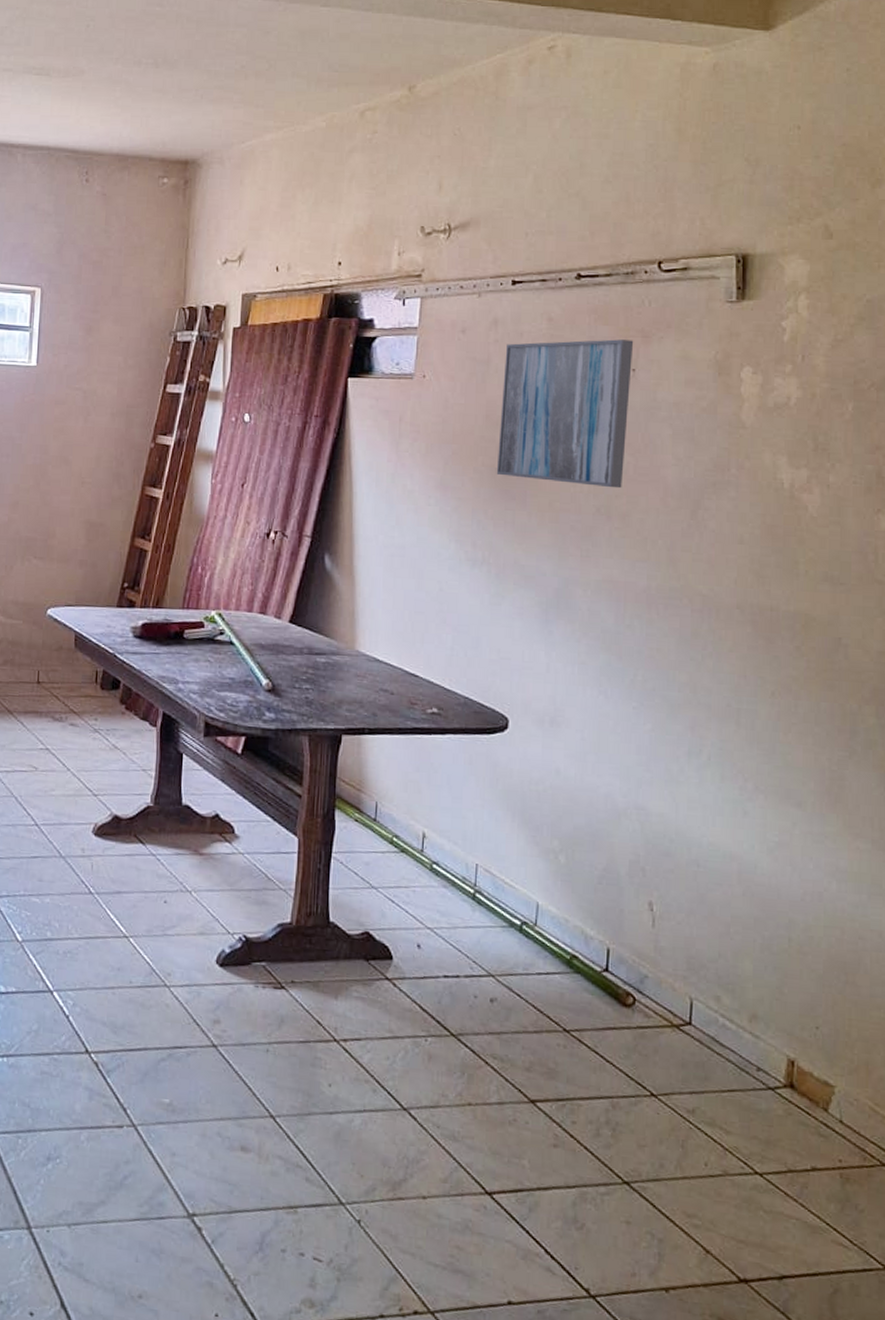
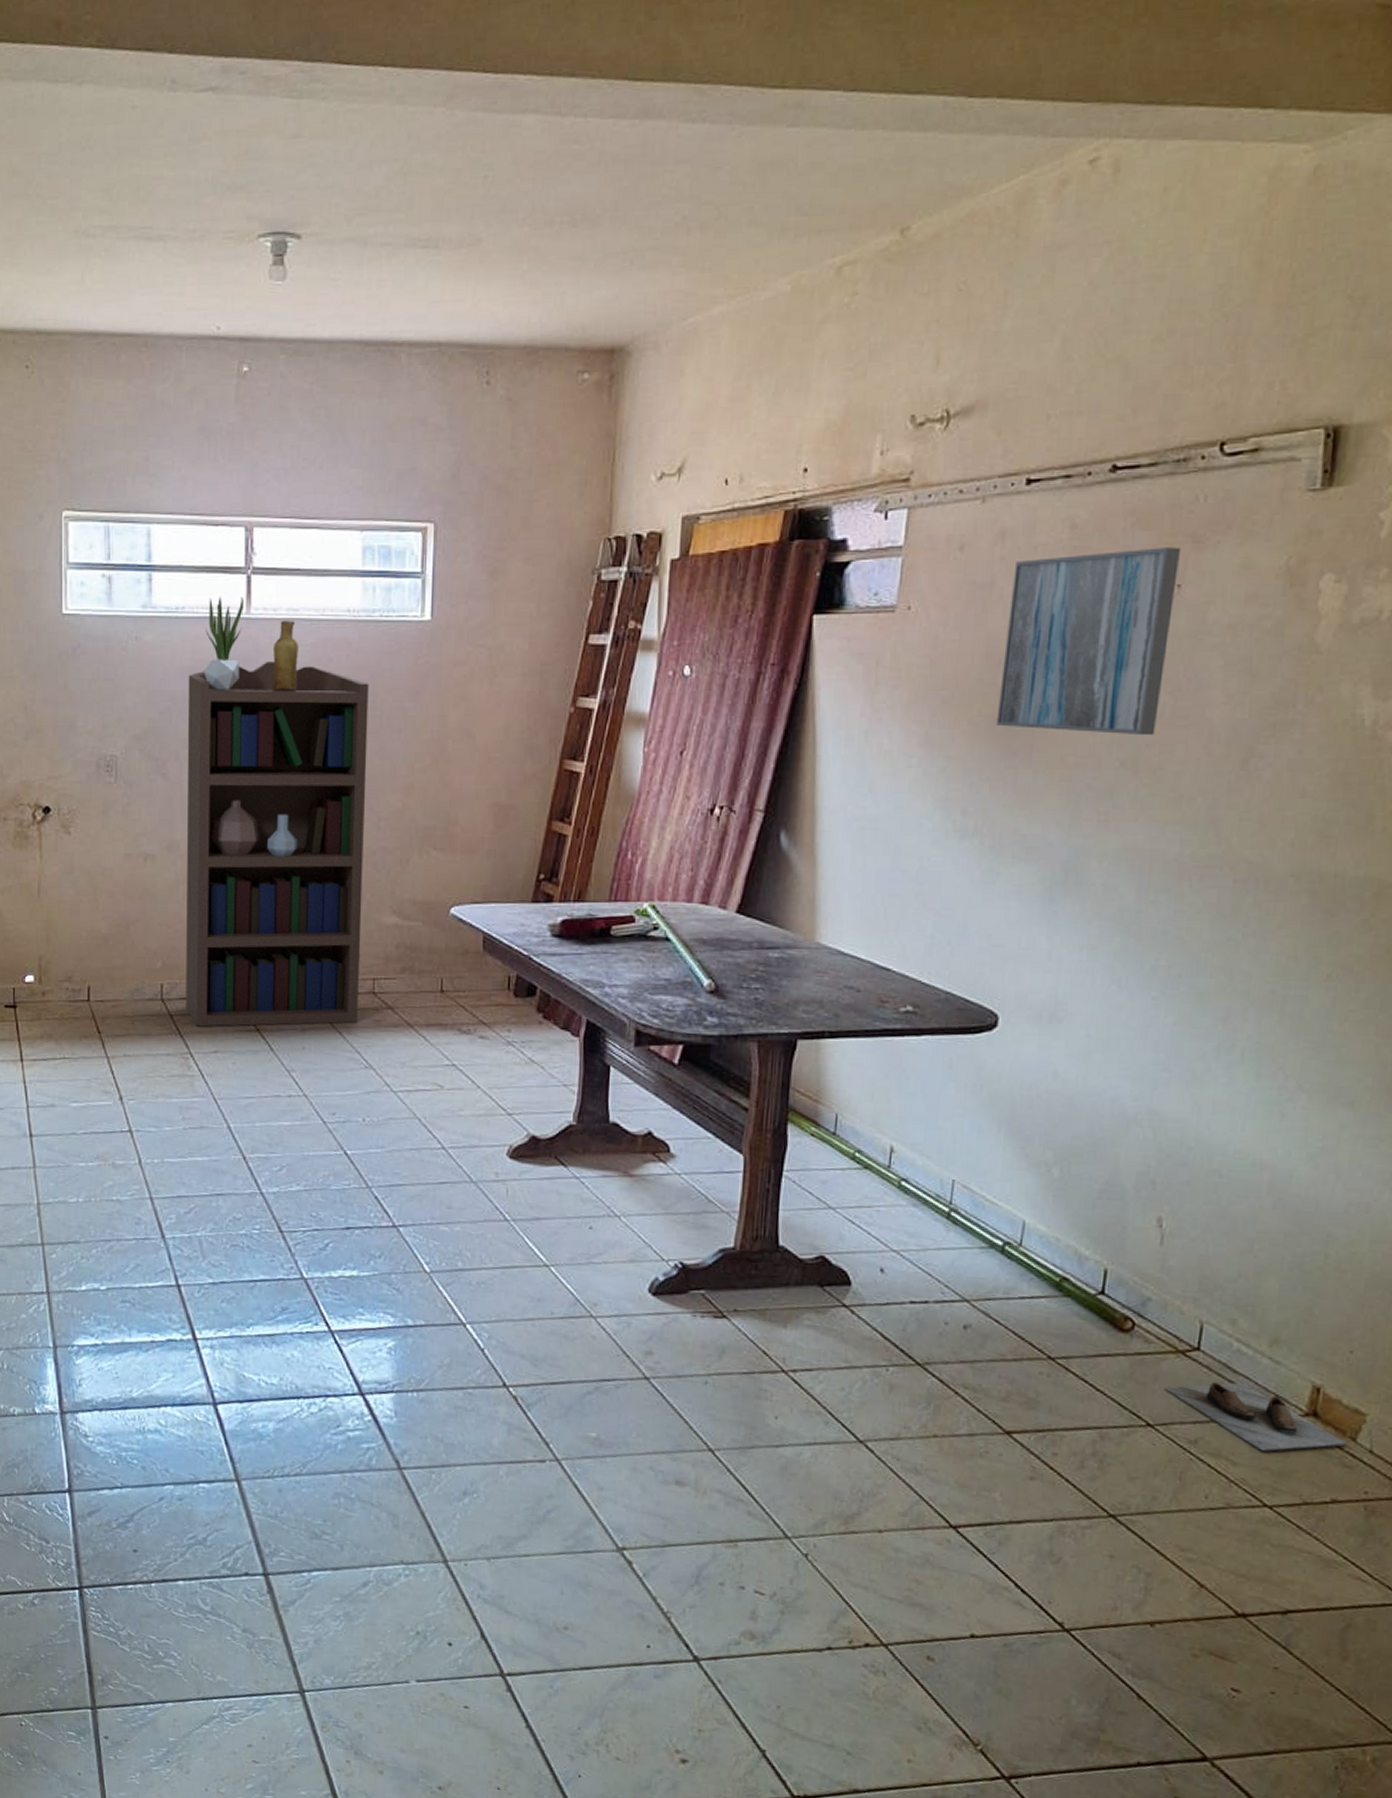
shoe: none [663,1055,821,1121] -> present [1163,1382,1347,1452]

